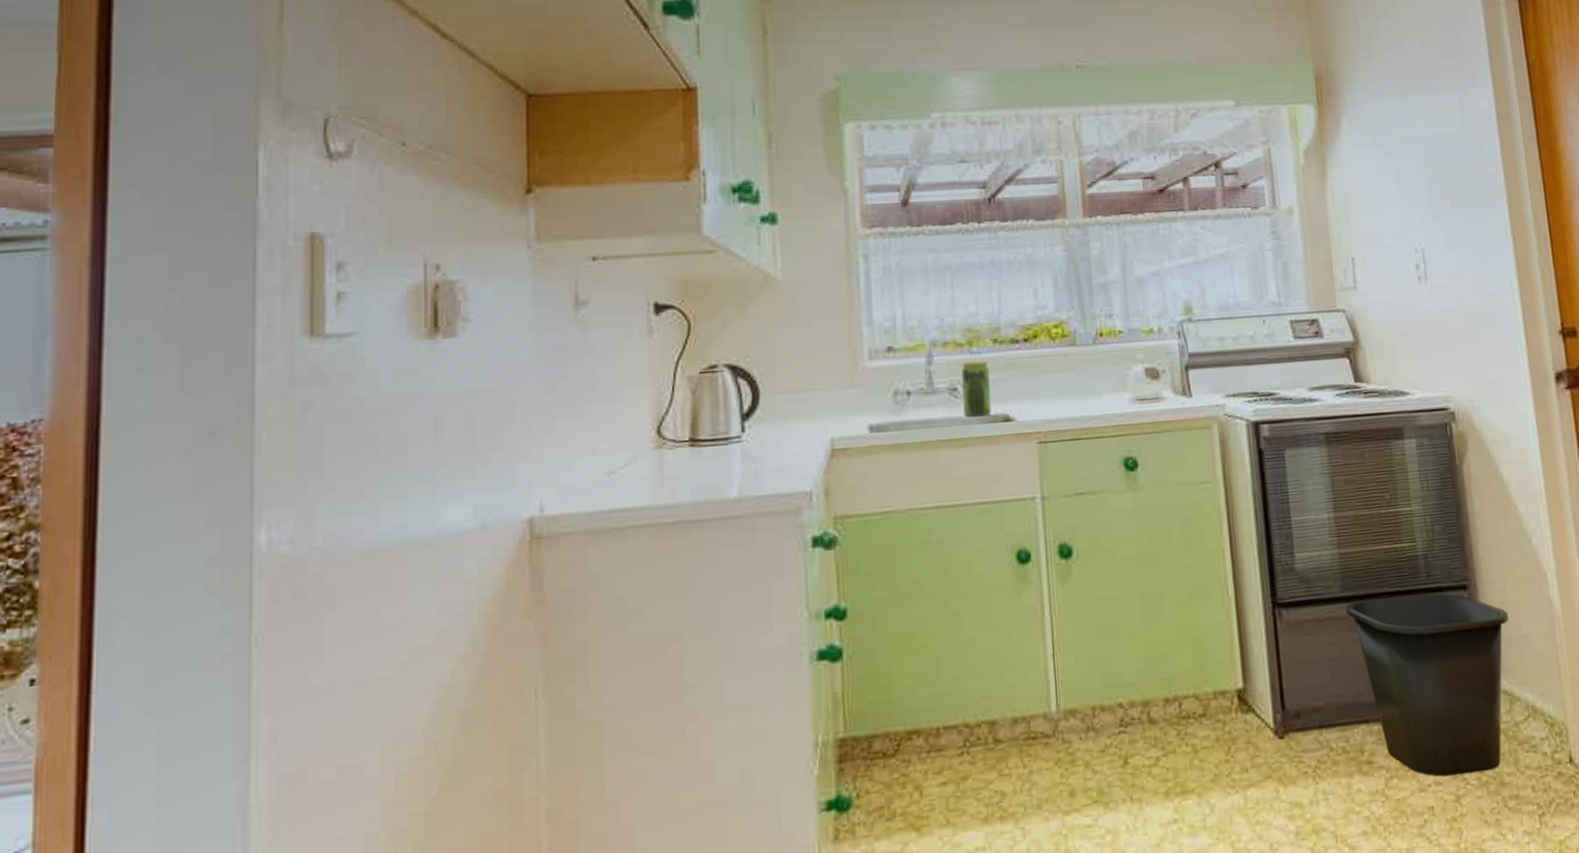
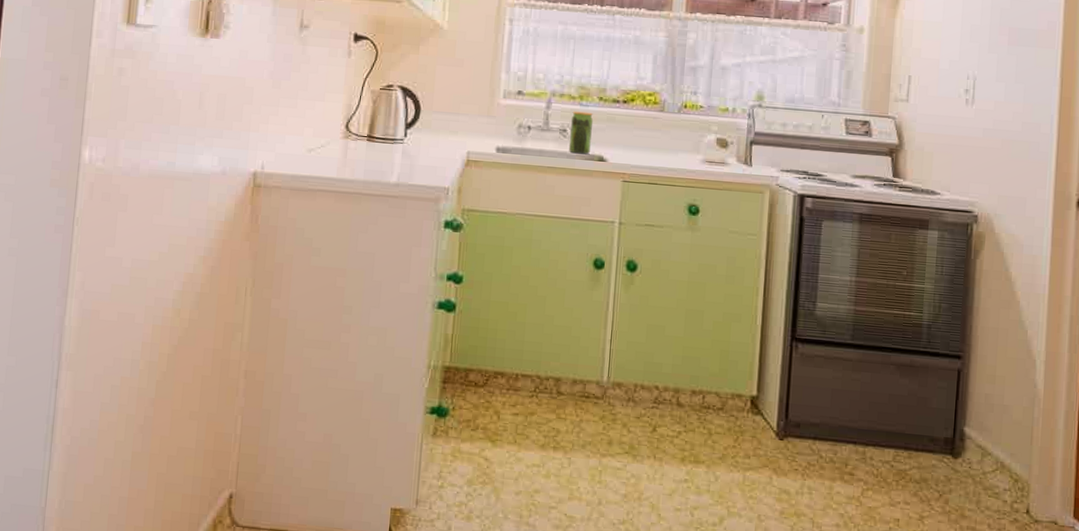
waste bin: present [1346,593,1509,777] -> none [853,349,994,504]

